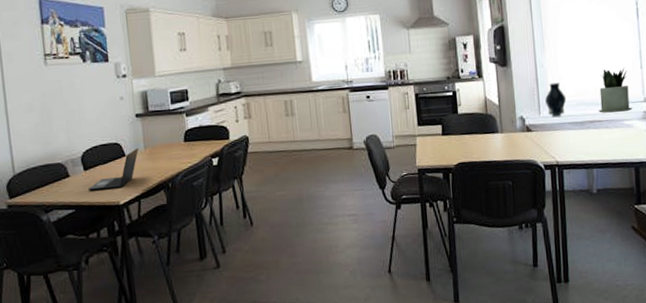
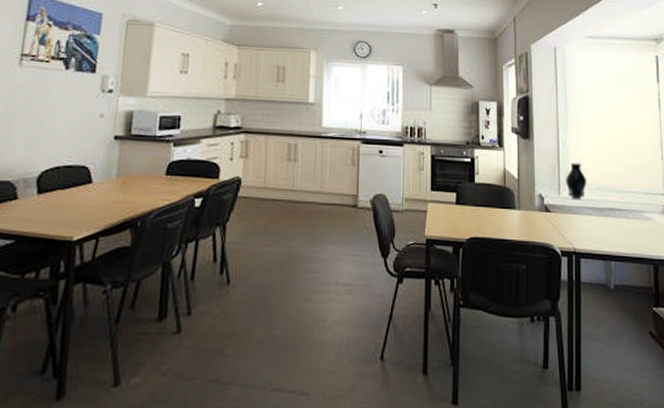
laptop: present [88,148,139,191] -> none [37,175,110,221]
planter: present [599,68,632,113] -> none [619,156,652,203]

